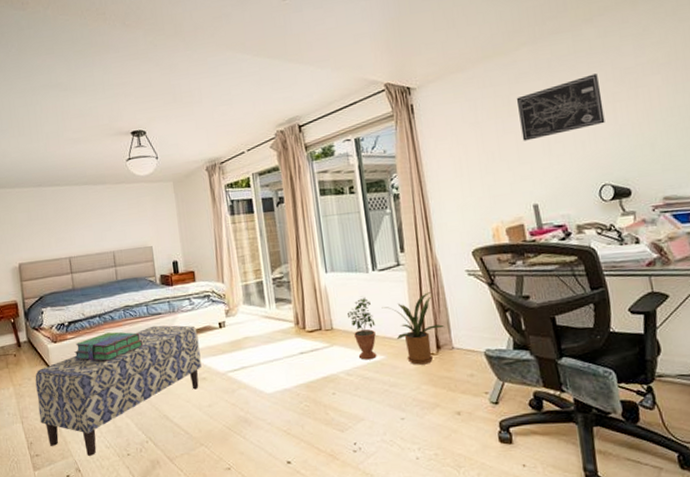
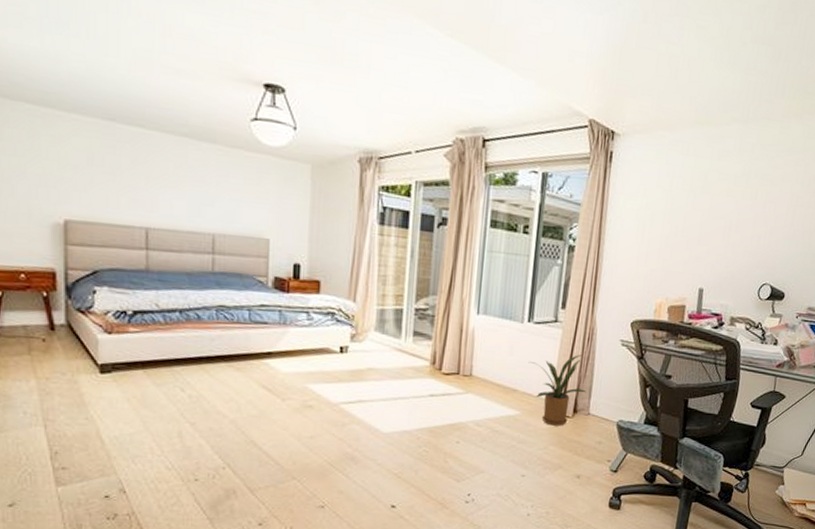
bench: present [35,325,202,456] -> none [72,335,312,476]
stack of books: present [74,332,143,361] -> none [137,333,238,368]
potted plant: present [348,297,377,360] -> none [491,348,518,413]
wall art: present [516,73,605,141] -> none [707,172,791,225]

